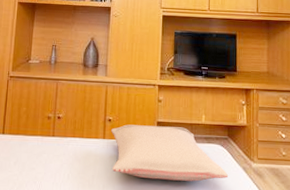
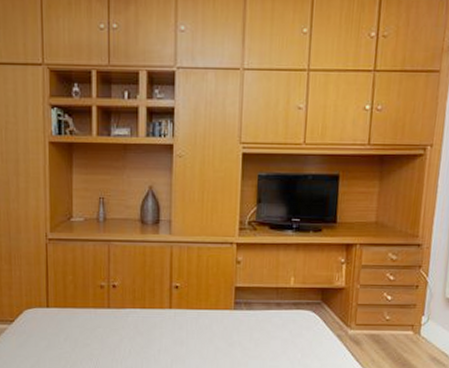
pillow: present [111,124,229,182] -> none [179,291,320,352]

